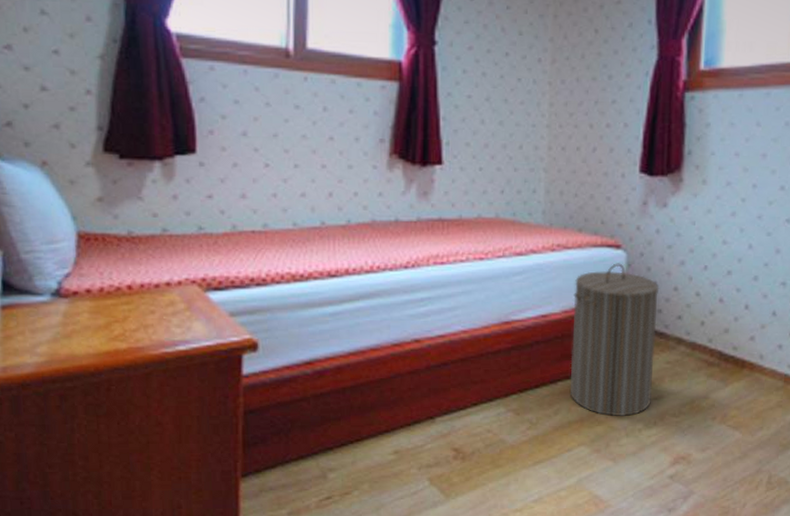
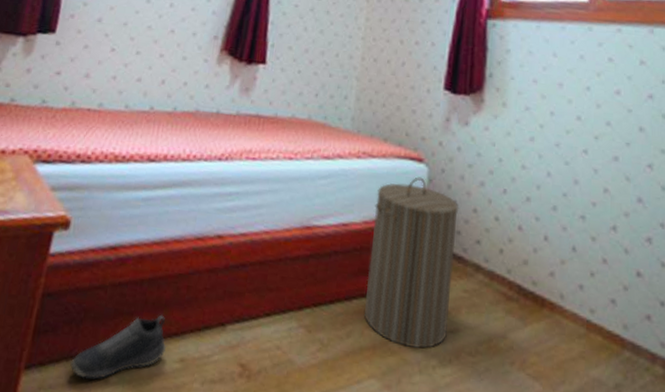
shoe: none [286,416,380,478] -> present [70,314,167,380]

